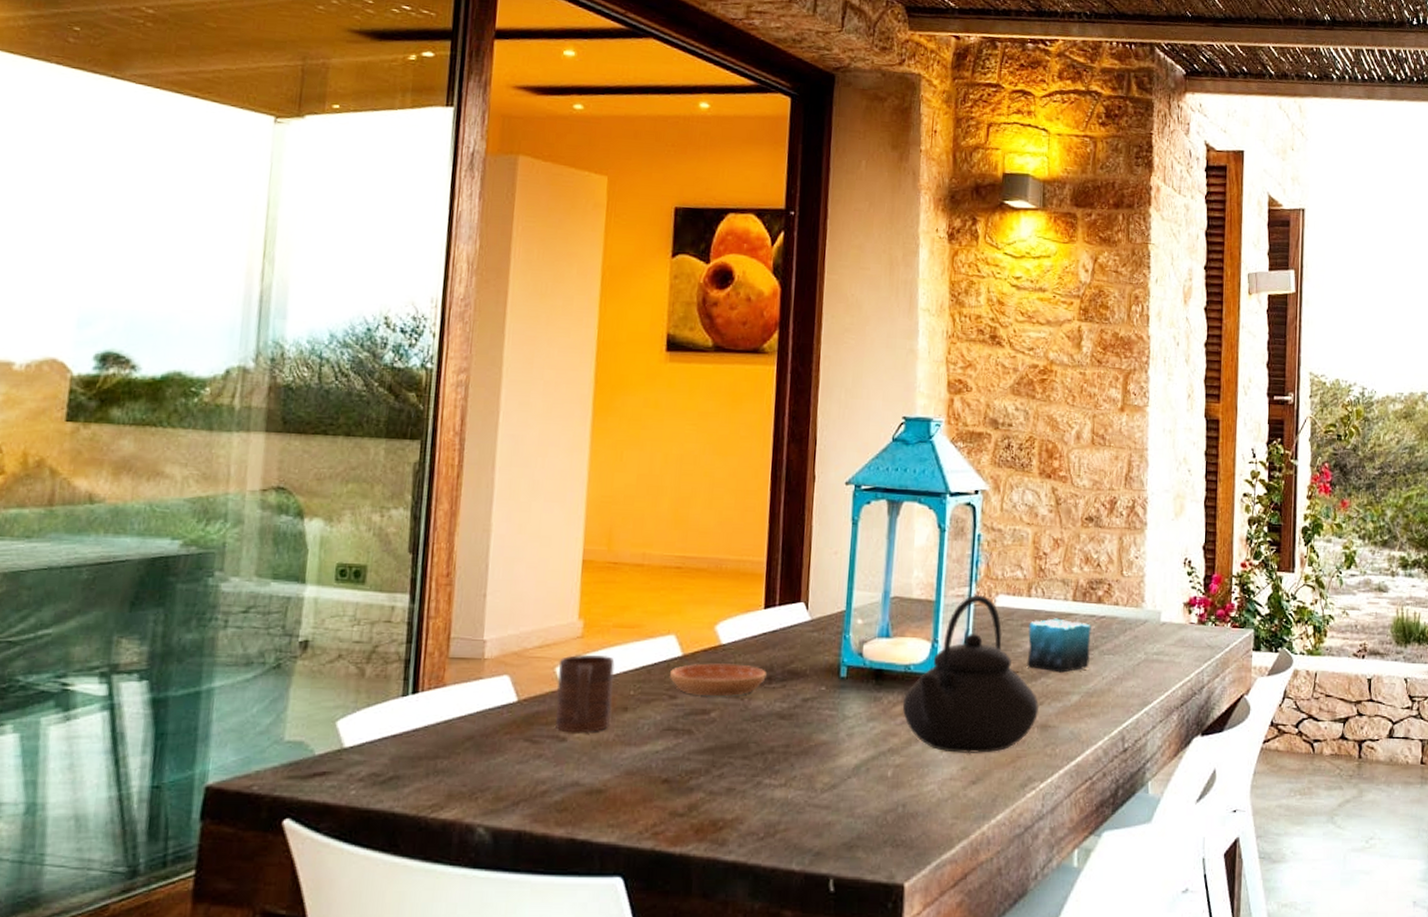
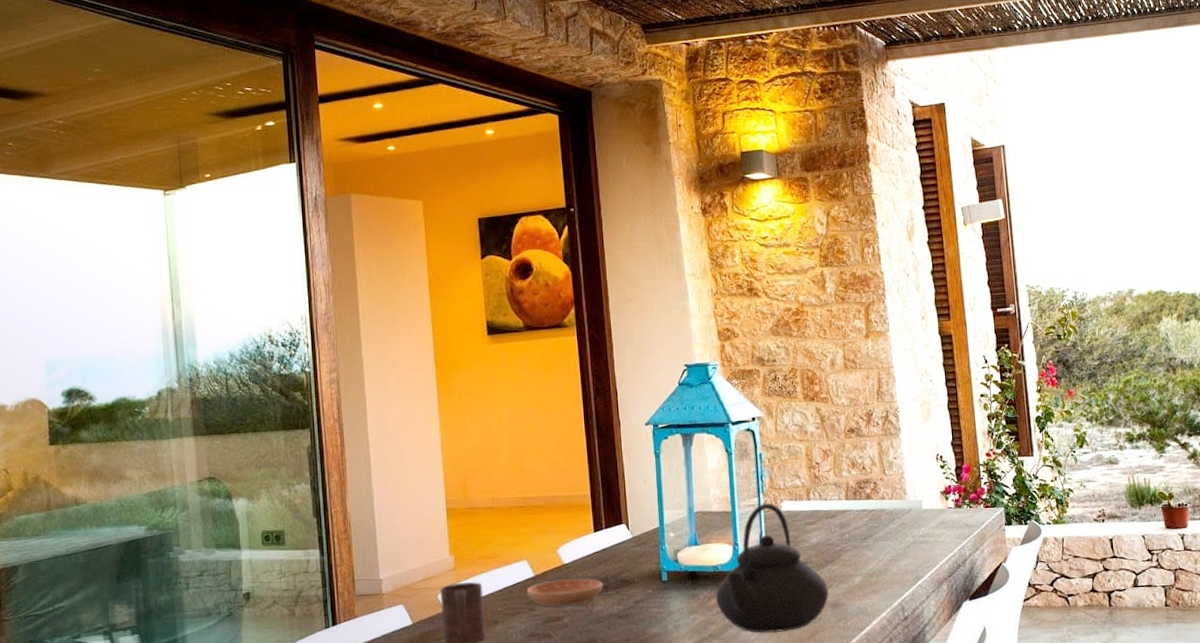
candle: present [1026,618,1091,673] -> none [811,515,866,560]

